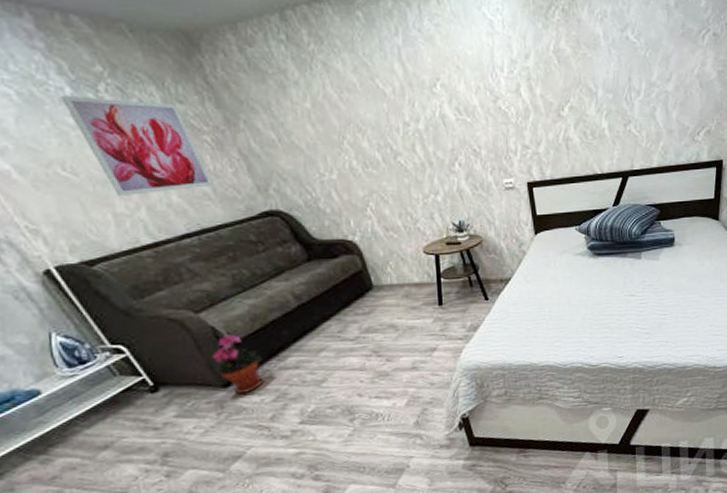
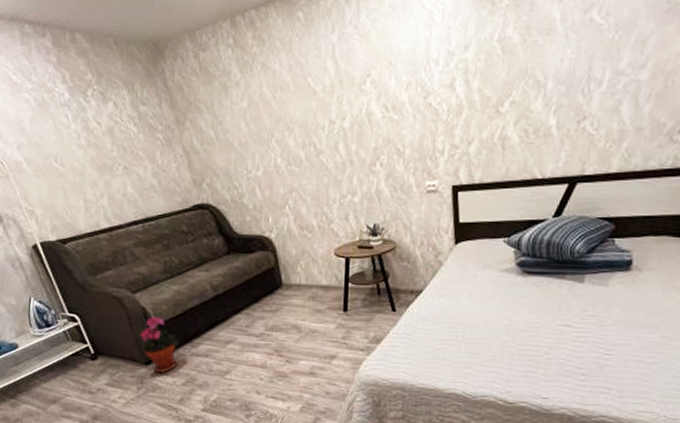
wall art: present [61,95,213,197] -> none [61,99,159,186]

